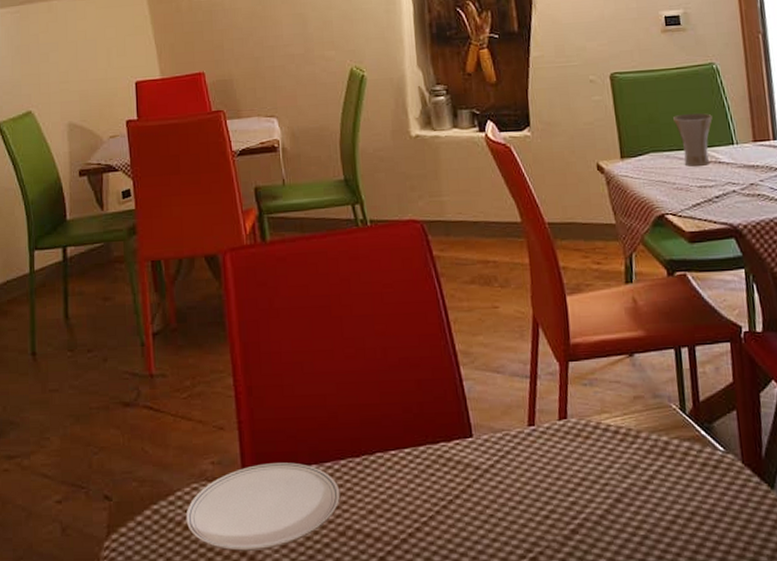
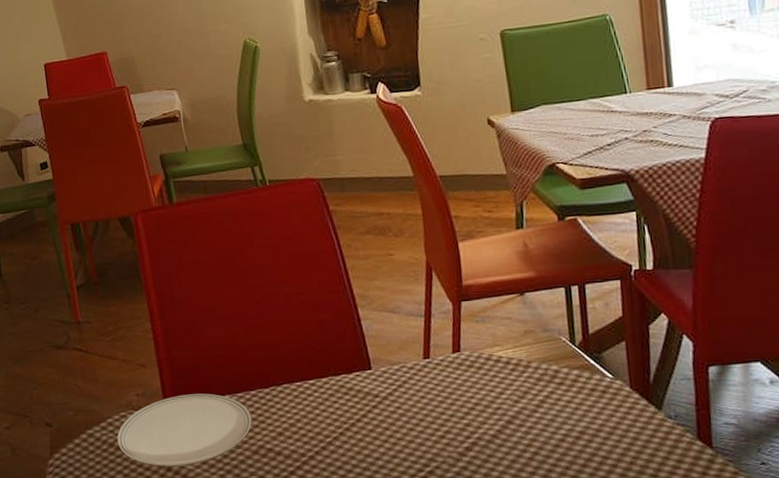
cup: present [673,113,712,167] -> none [565,64,605,117]

